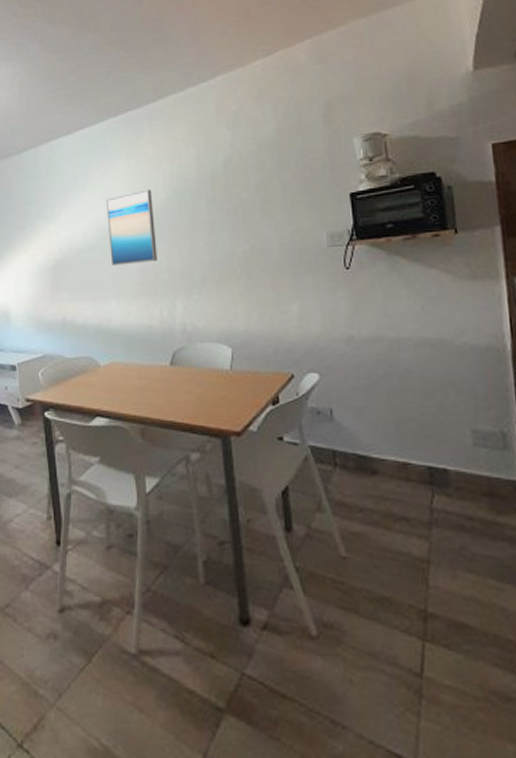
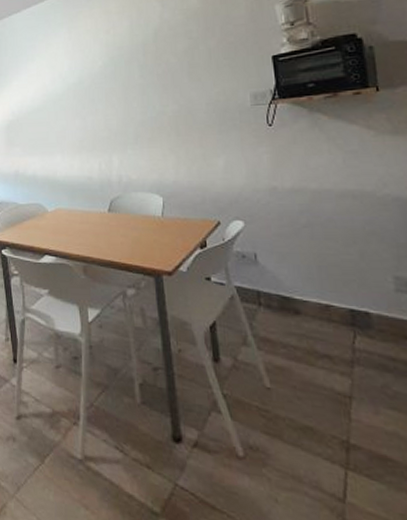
wall art: present [106,189,157,265] -> none [50,58,96,125]

